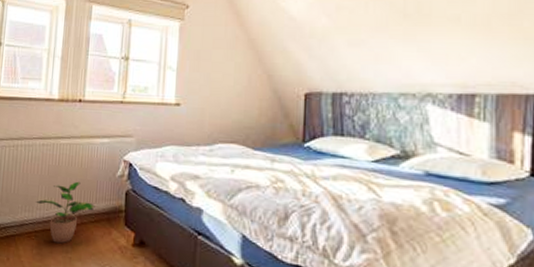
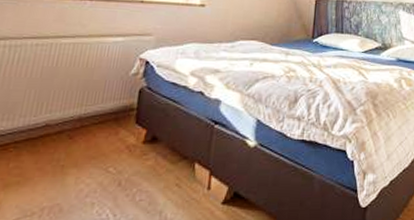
potted plant: present [36,181,95,244] -> none [19,82,101,152]

